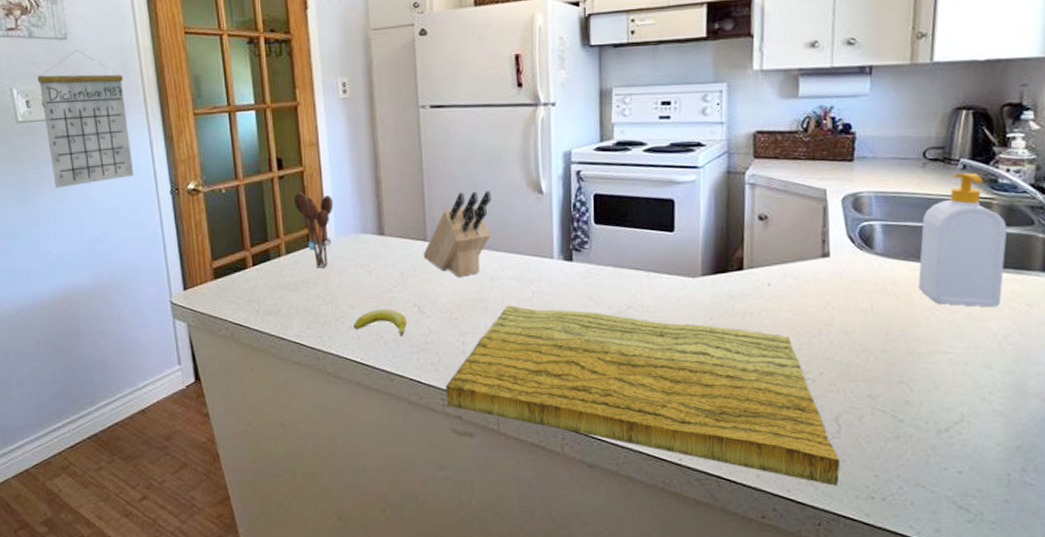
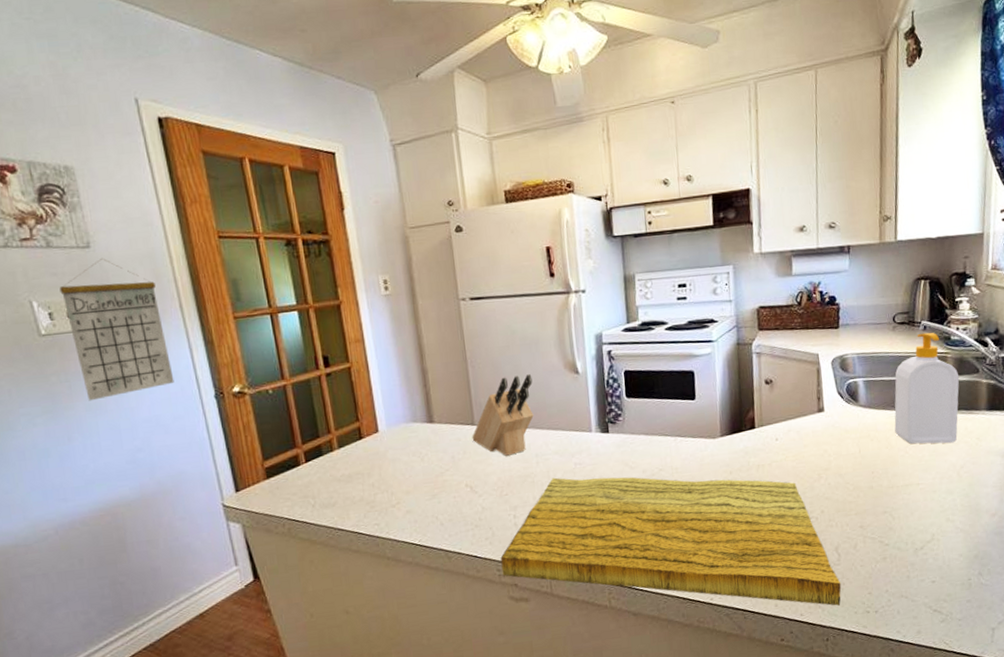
utensil holder: present [294,191,334,268] -> none [343,387,383,459]
banana: present [354,308,407,336] -> none [410,491,461,516]

